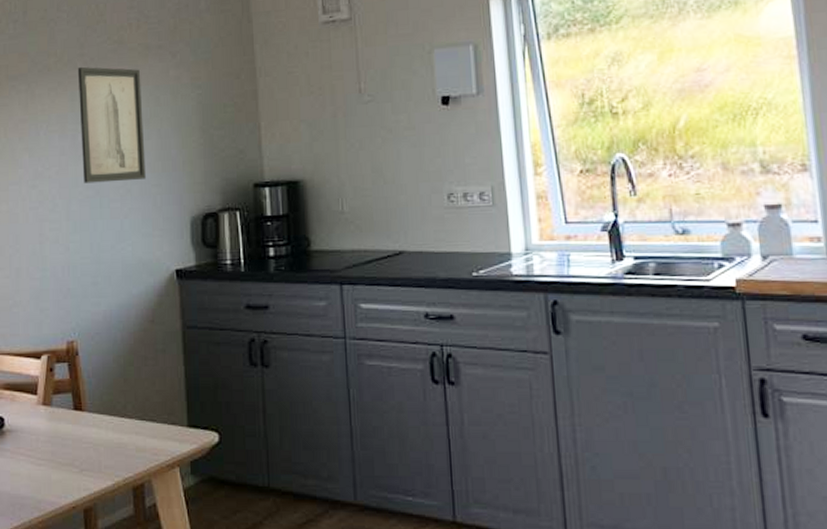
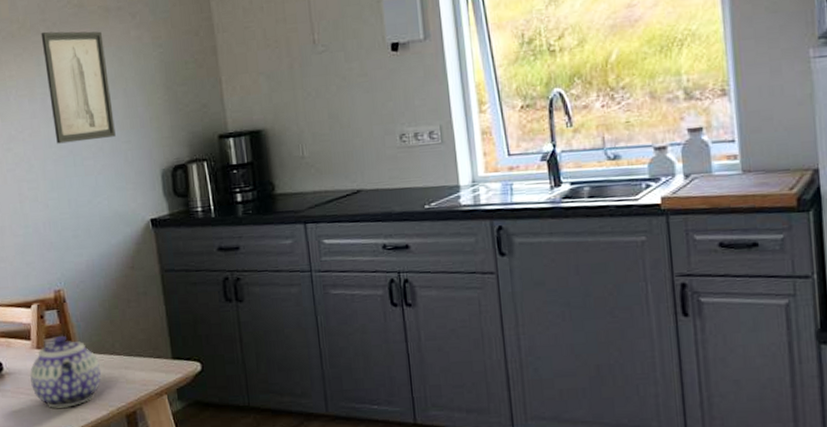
teapot: none [32,391,110,474] -> present [29,335,102,408]

